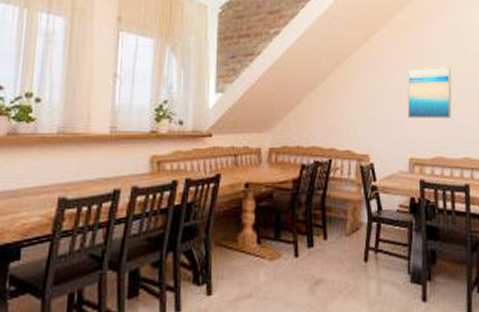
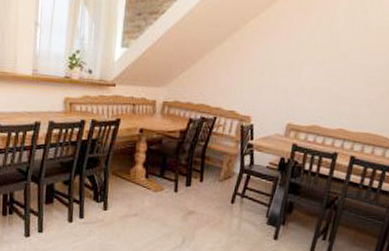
wall art: present [407,66,452,119] -> none [293,38,349,91]

